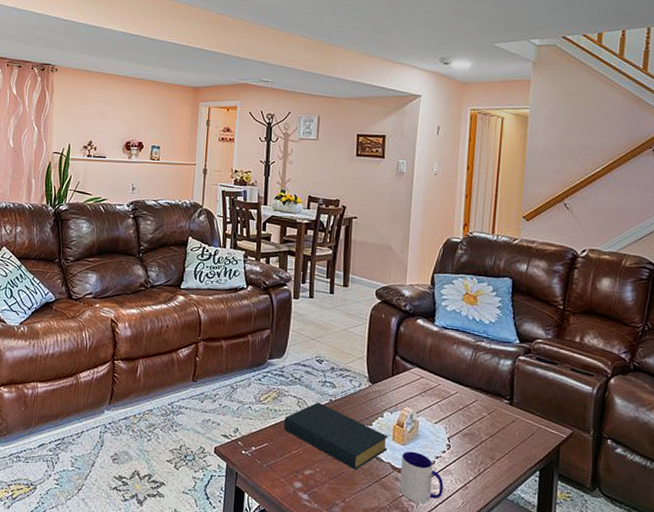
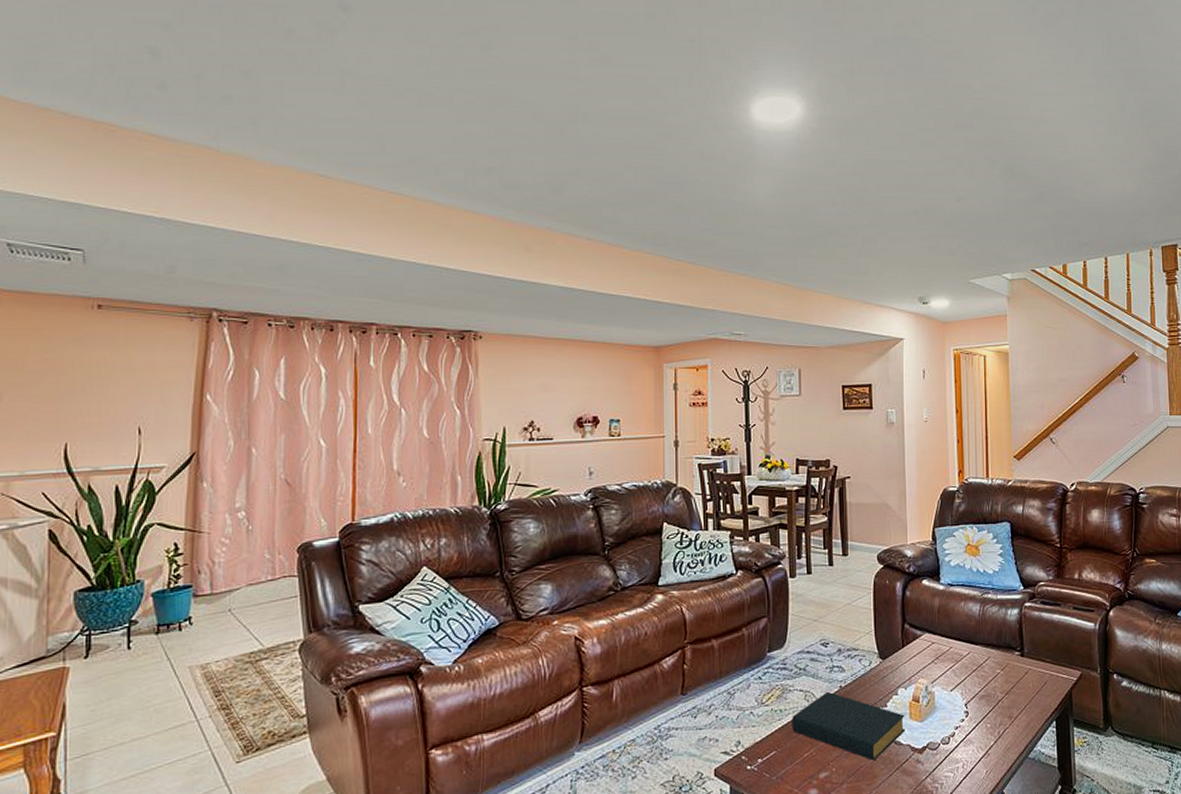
mug: present [399,451,444,504] -> none [921,726,966,783]

